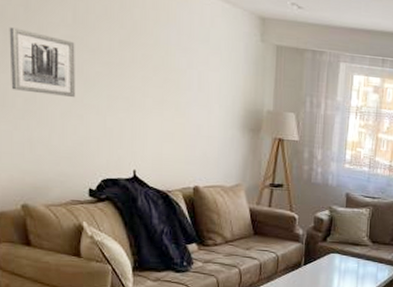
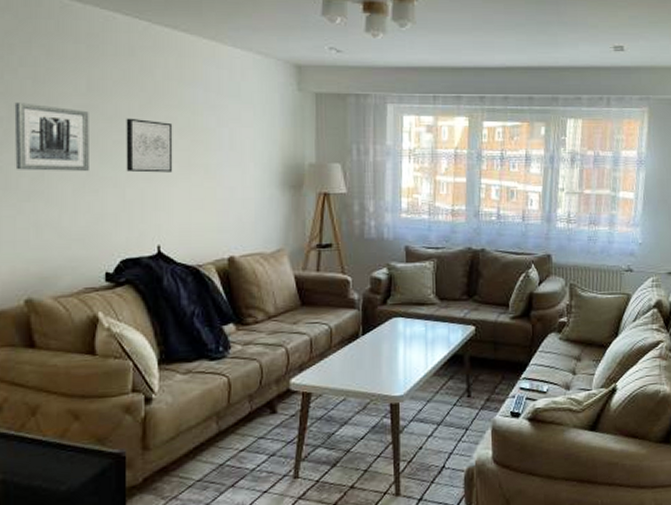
wall art: none [107,52,149,106] -> present [126,118,173,173]

